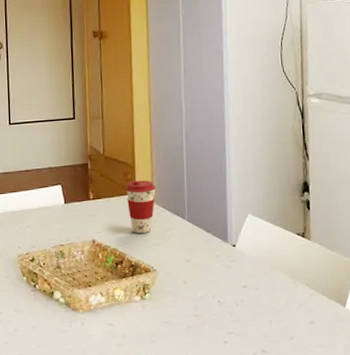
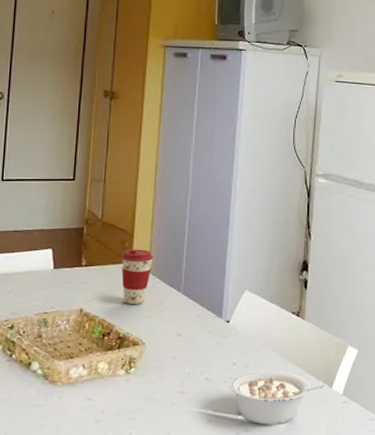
legume: none [242,291,339,345] -> present [229,370,326,425]

